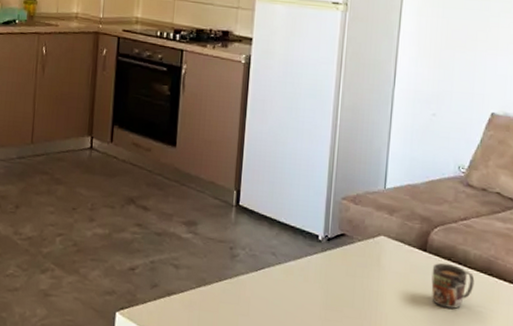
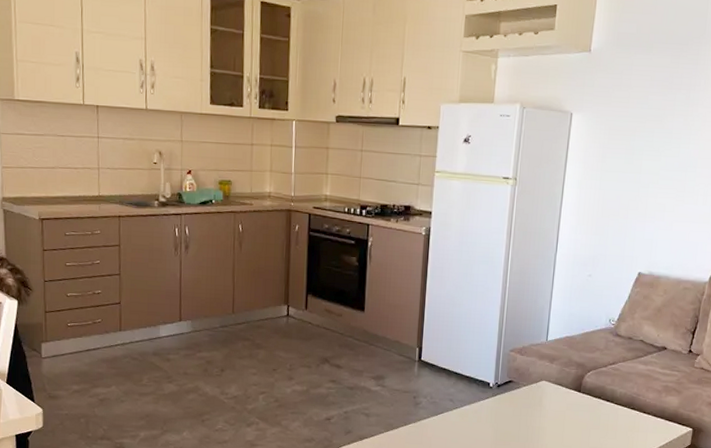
mug: present [431,263,475,309] -> none [584,401,620,438]

